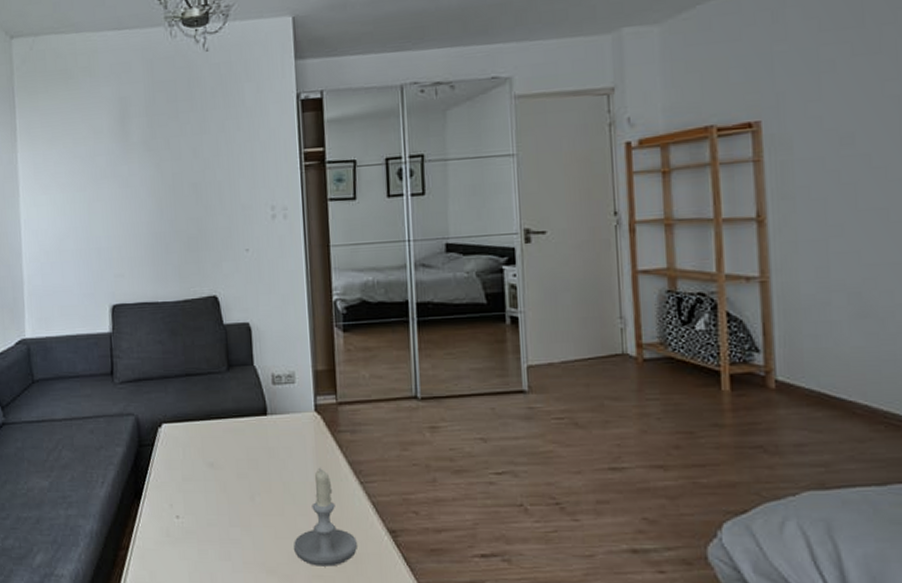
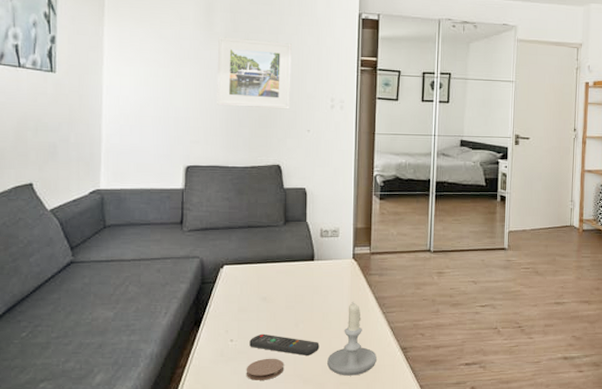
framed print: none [136,143,223,230] -> present [217,37,292,109]
coaster: none [196,540,242,568] -> present [246,358,285,380]
remote control: none [198,509,283,538] -> present [249,333,320,355]

